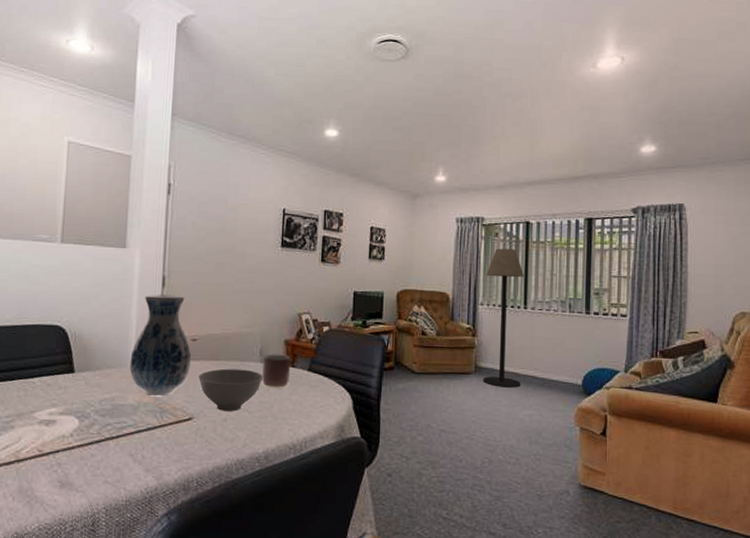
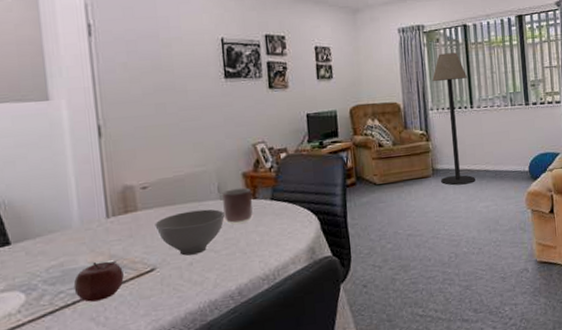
fruit: none [120,402,164,439] -> present [73,261,124,302]
vase: present [129,294,191,396] -> none [74,143,145,254]

